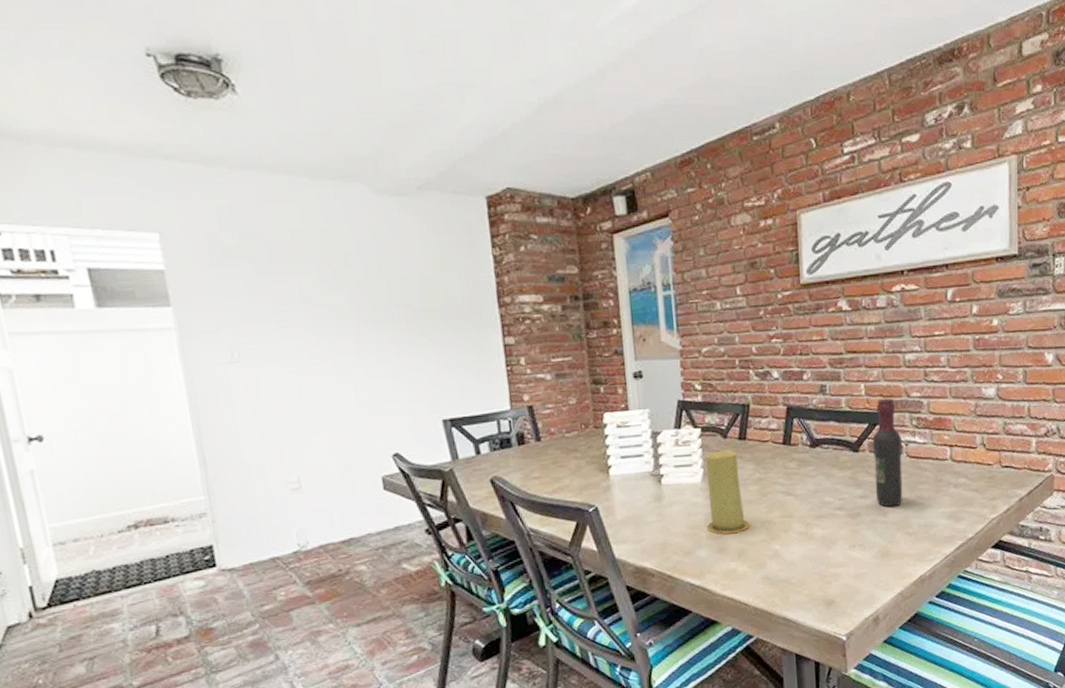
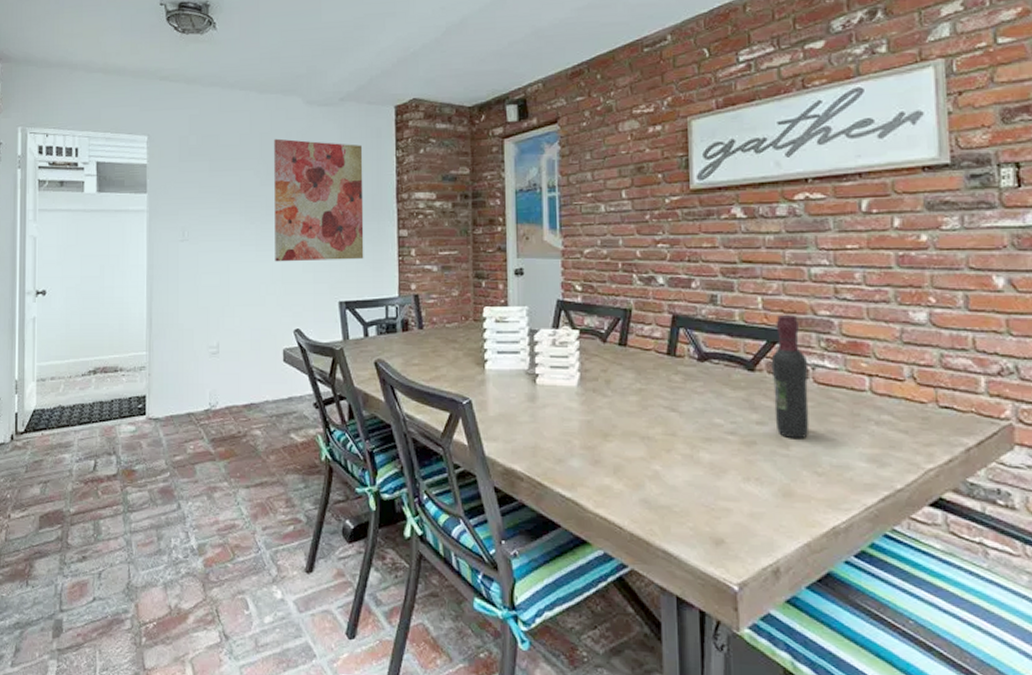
wall art: none [338,235,467,381] -> present [274,138,364,262]
candle: present [705,451,750,534] -> none [580,356,628,446]

